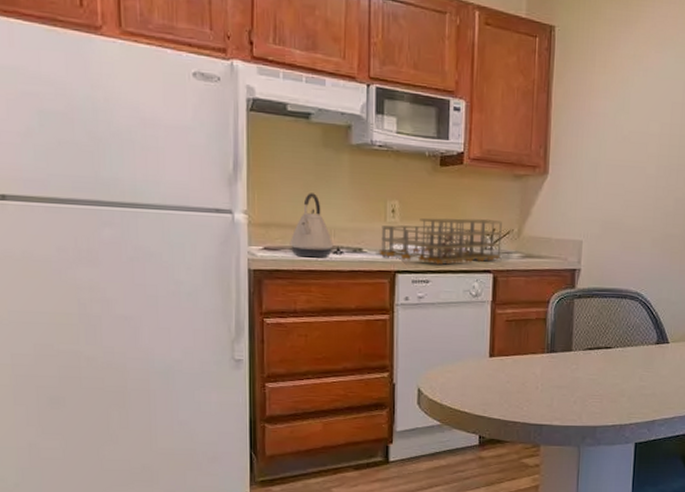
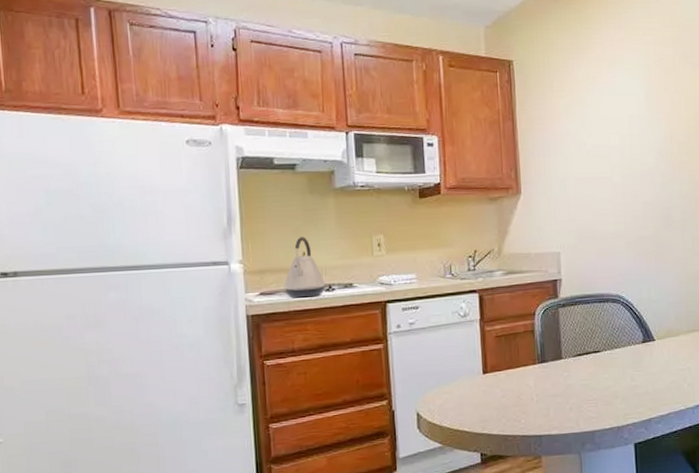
dish rack: present [378,218,502,266] -> none [368,242,484,291]

